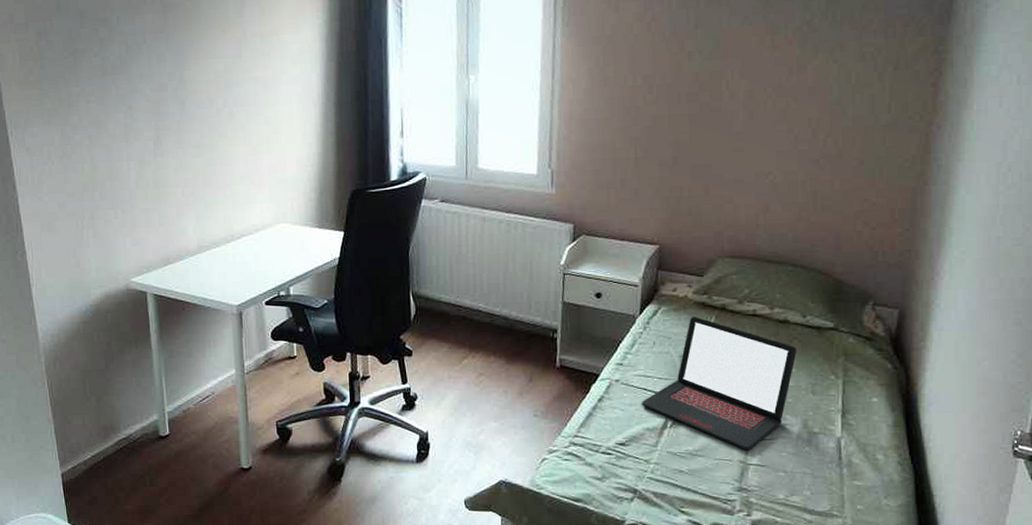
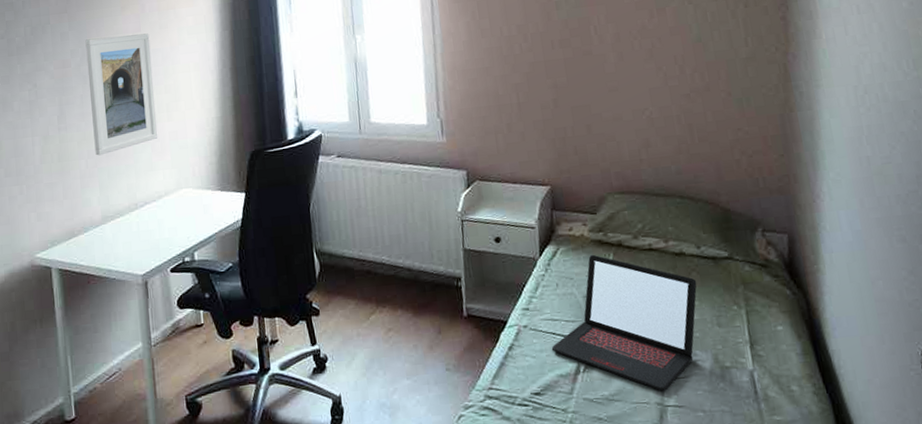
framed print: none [183,60,257,185] -> present [85,33,158,156]

